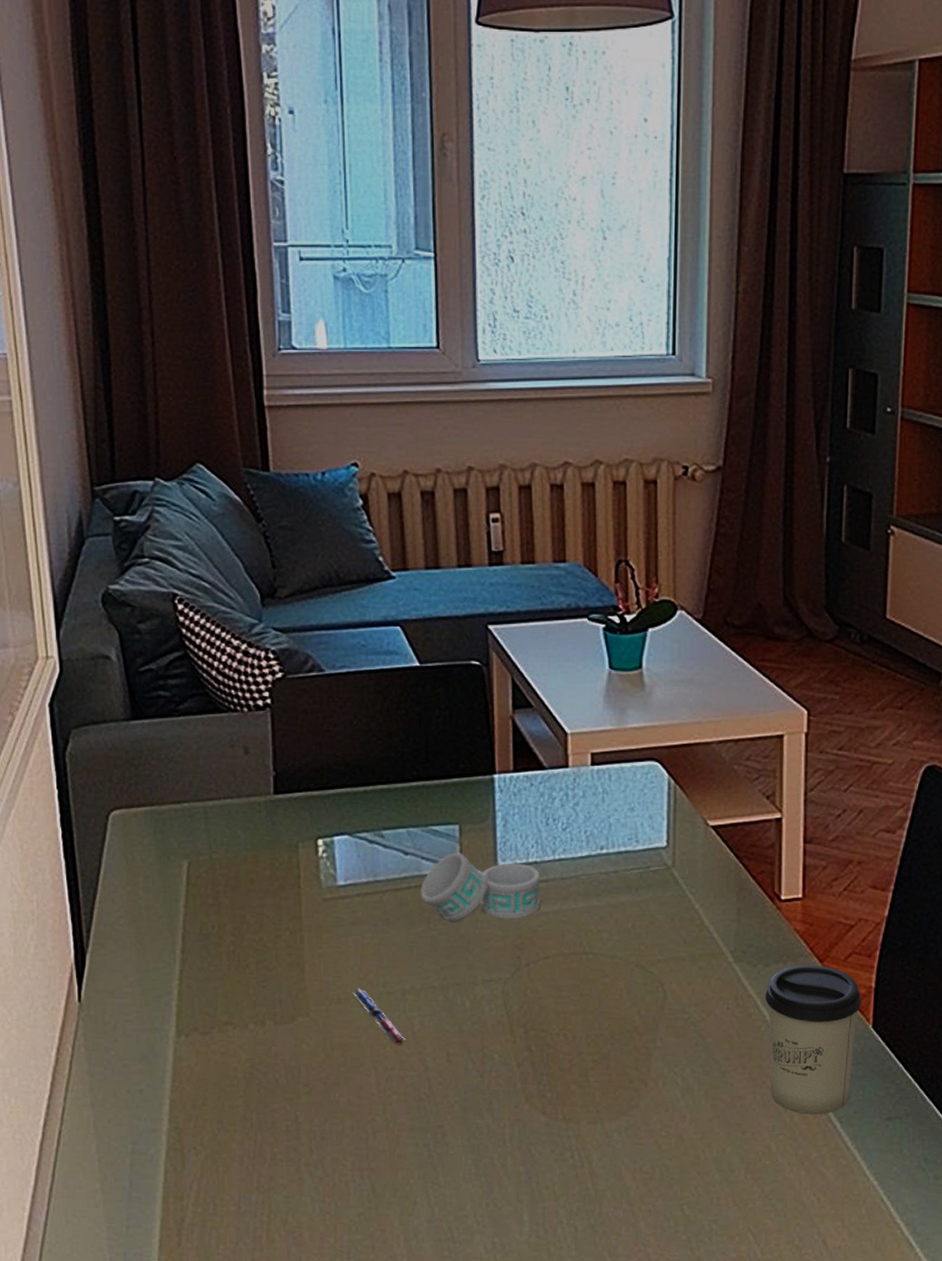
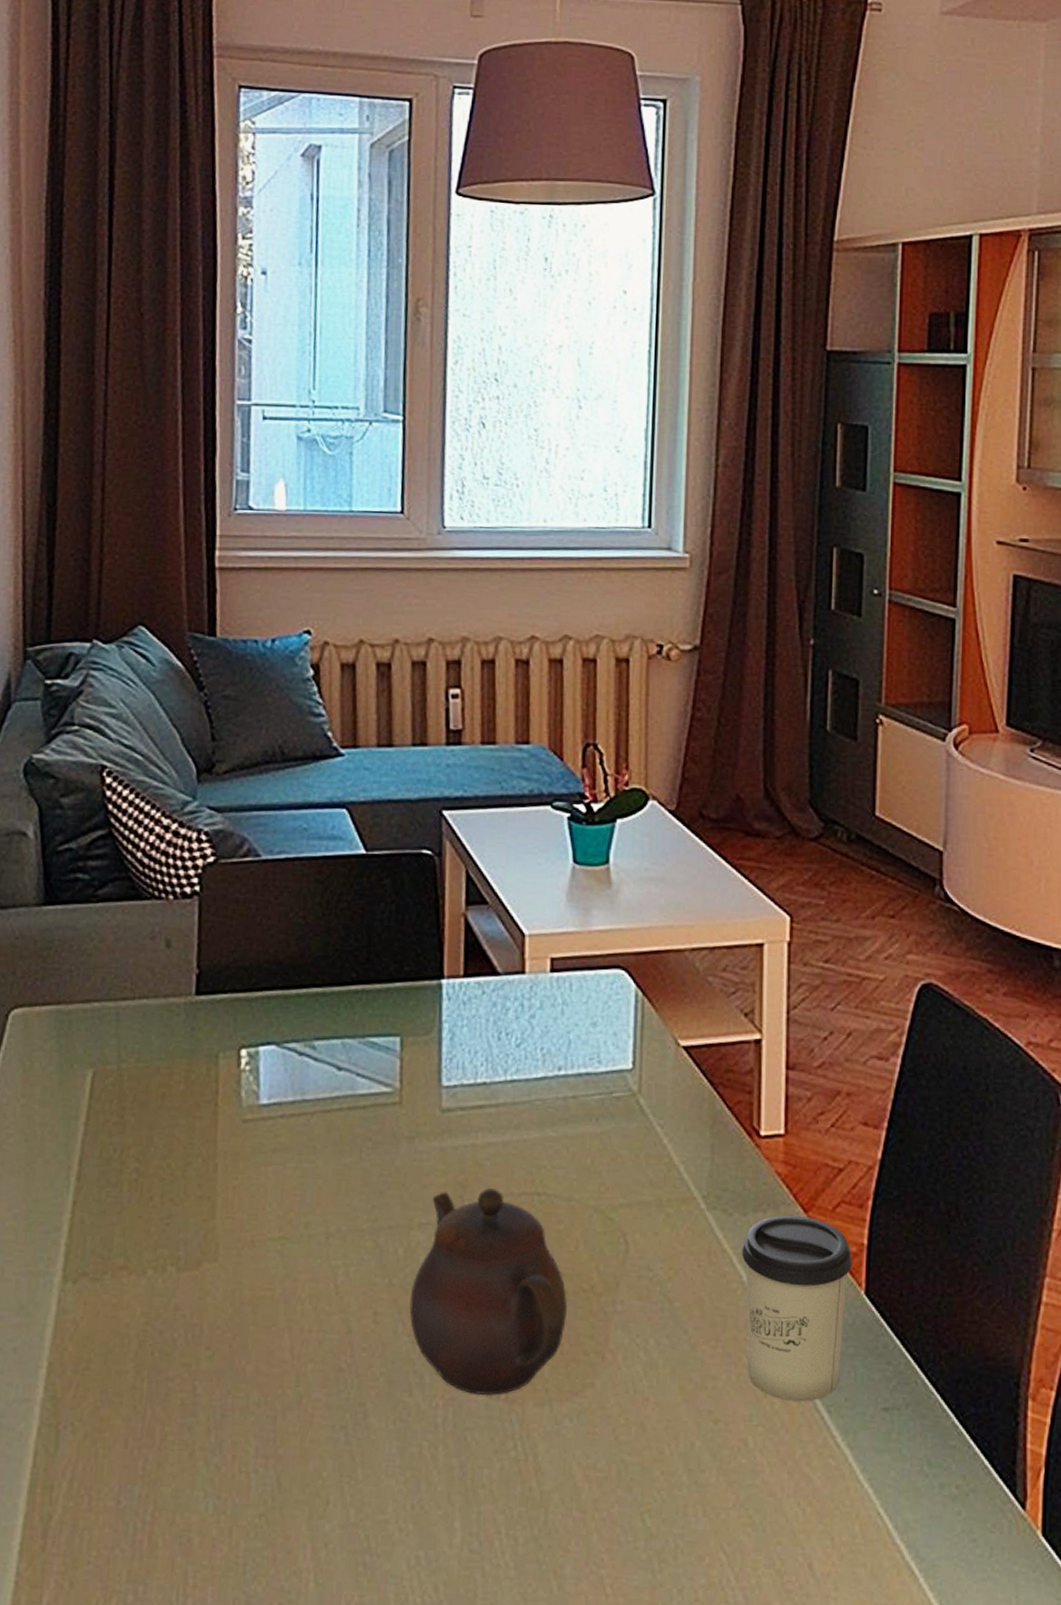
pen: present [352,988,405,1045] -> none [269,1229,327,1301]
napkin ring: present [420,852,541,922] -> none [353,1069,489,1152]
teapot: none [477,949,614,1117] -> present [409,1187,567,1396]

